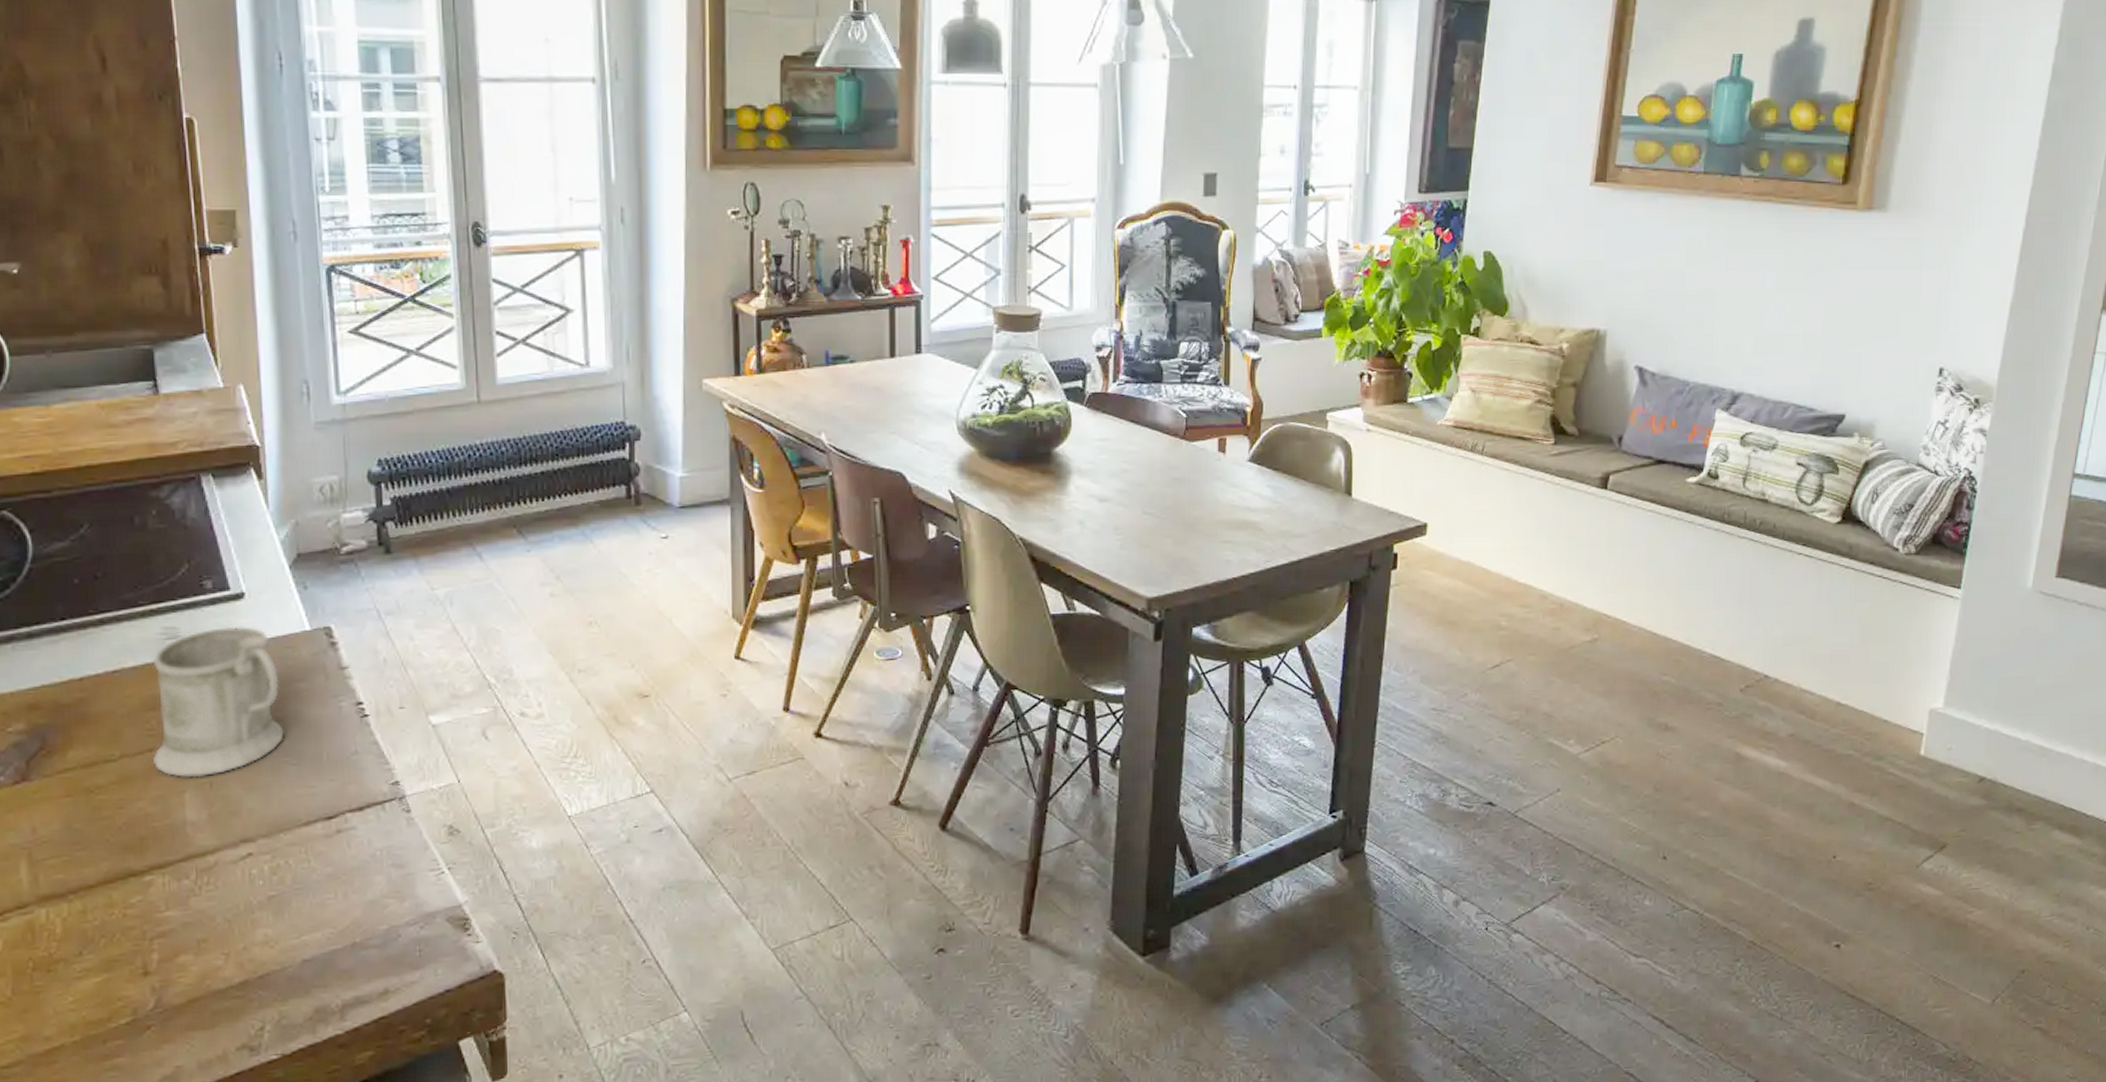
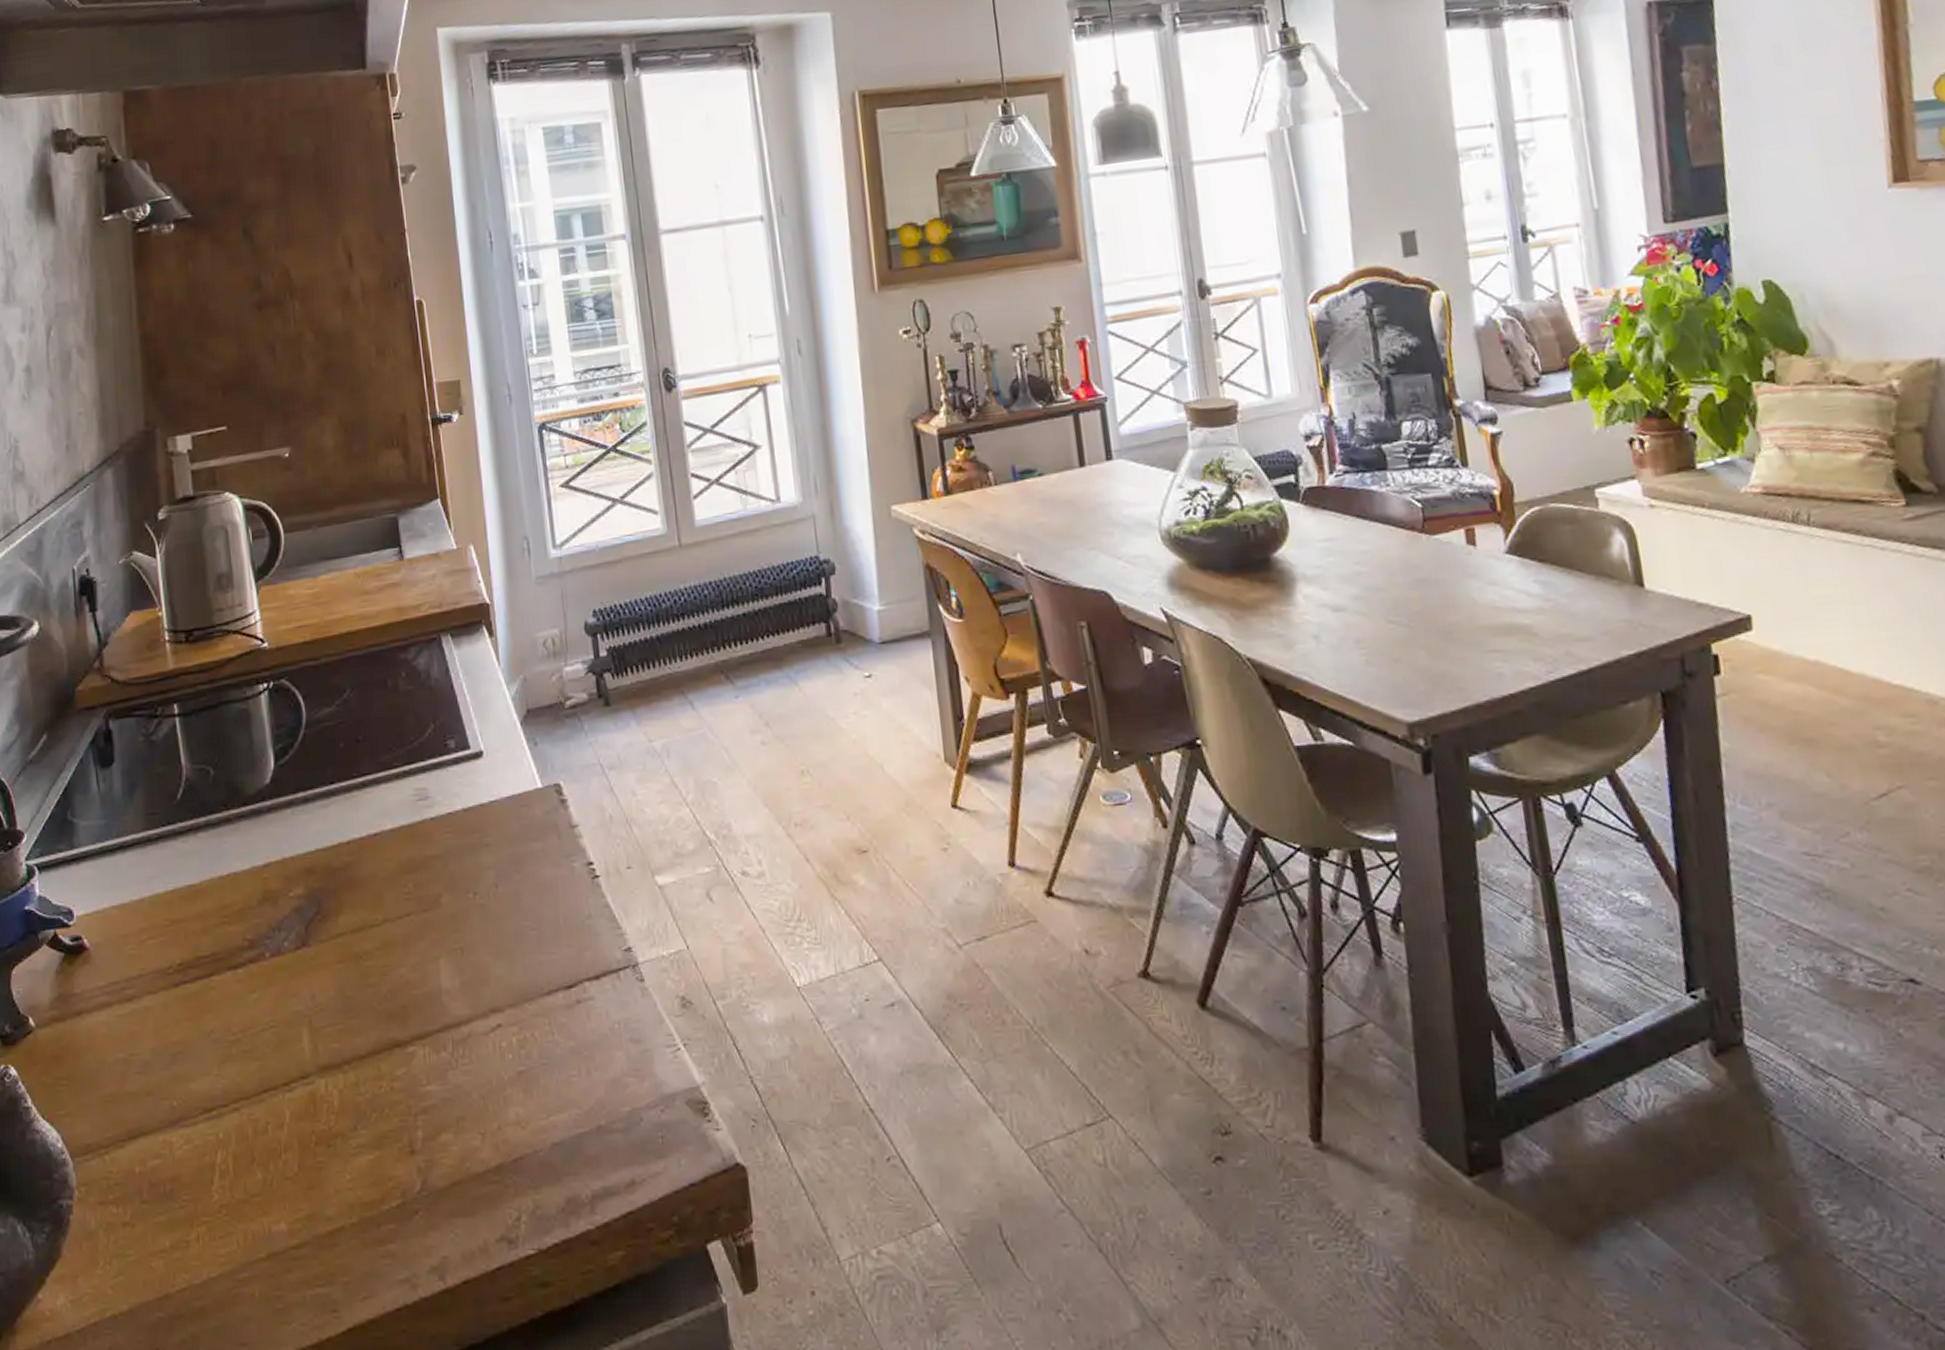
mug: present [152,627,286,777] -> none [407,786,525,943]

